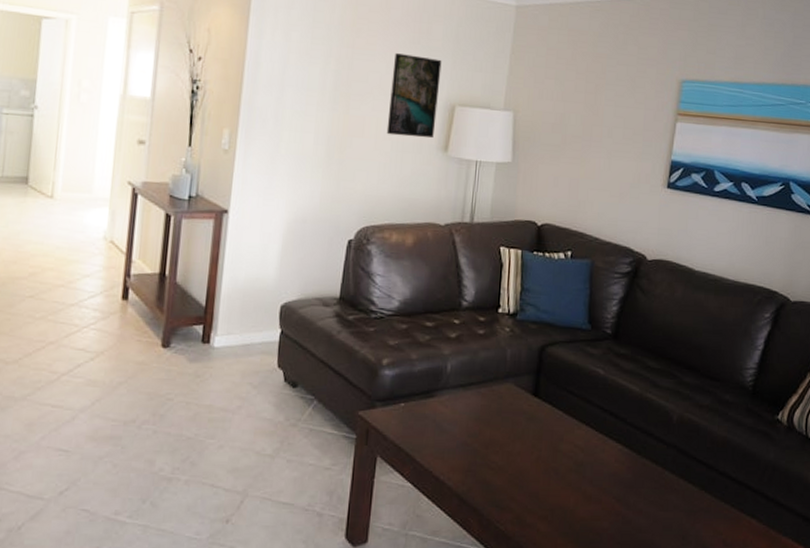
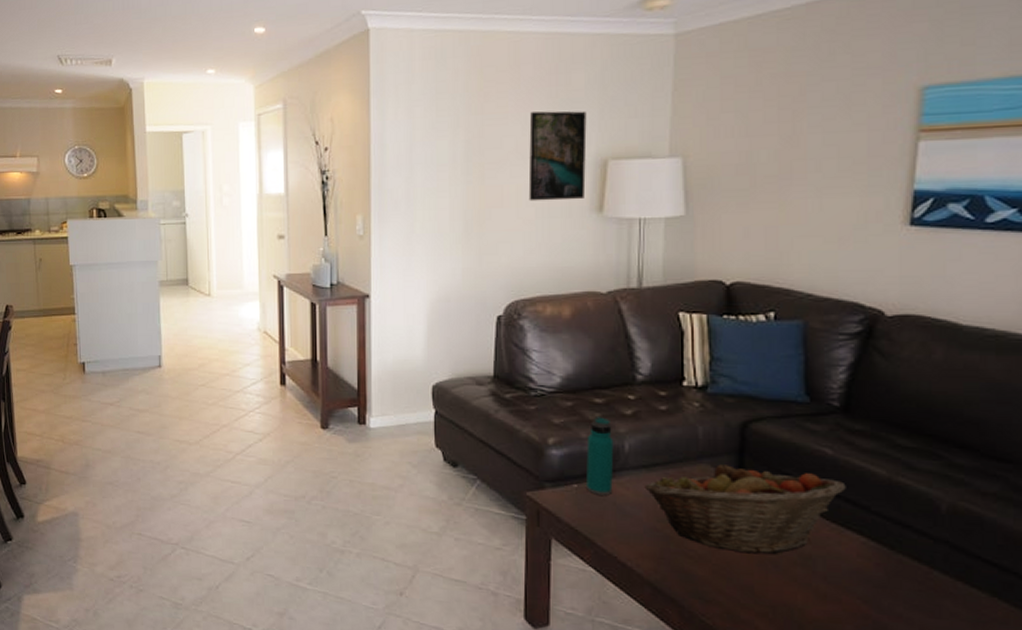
water bottle: none [412,339,439,413] -> present [586,417,614,496]
fruit basket: none [460,383,612,463] -> present [644,464,846,554]

